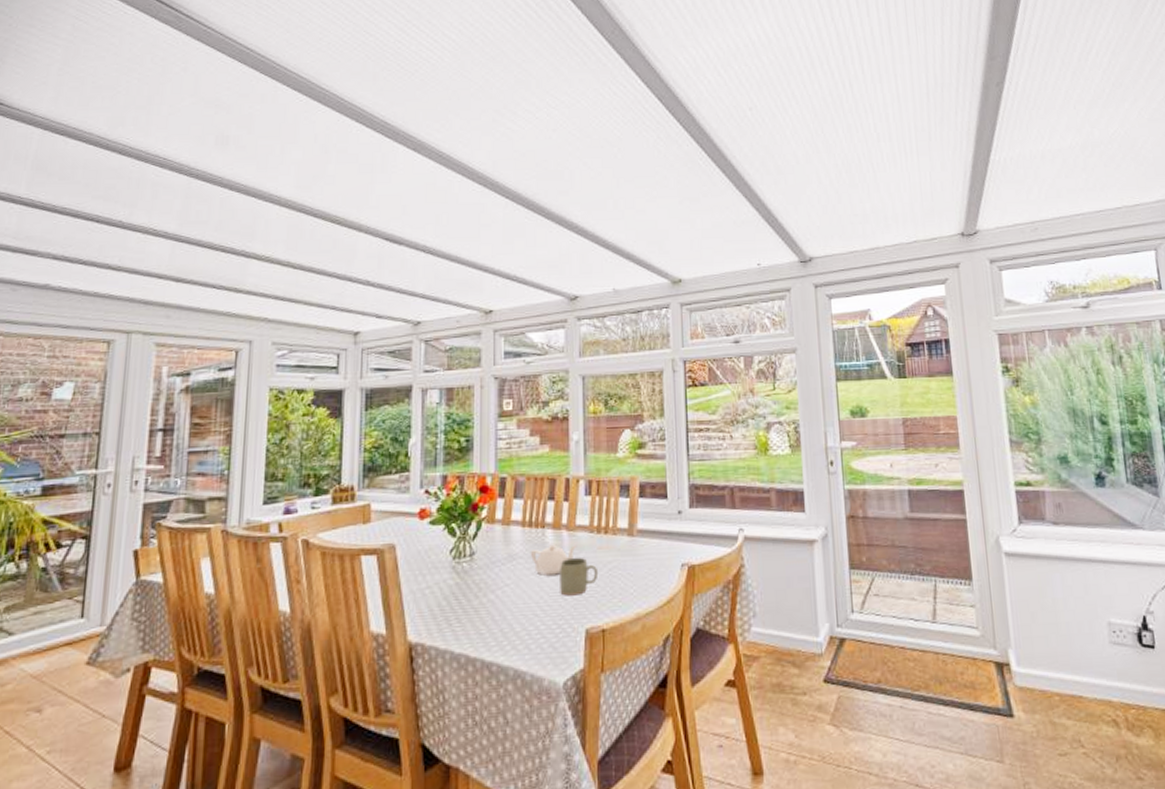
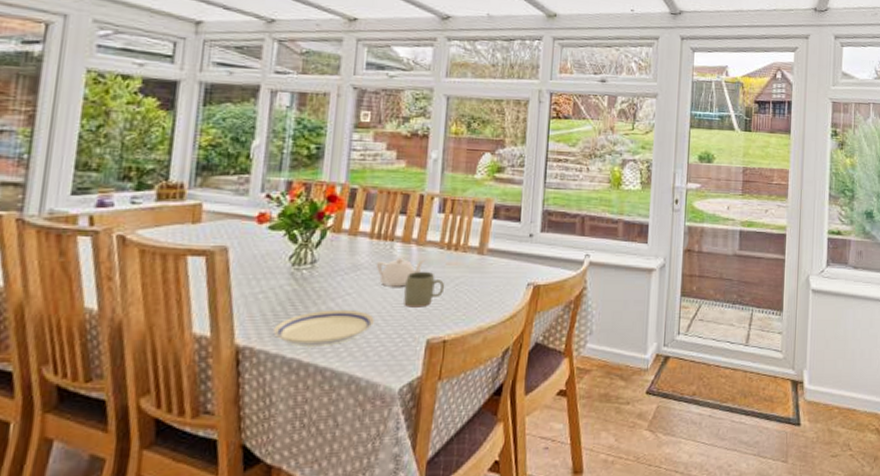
plate: none [441,601,533,641] -> present [273,309,374,347]

